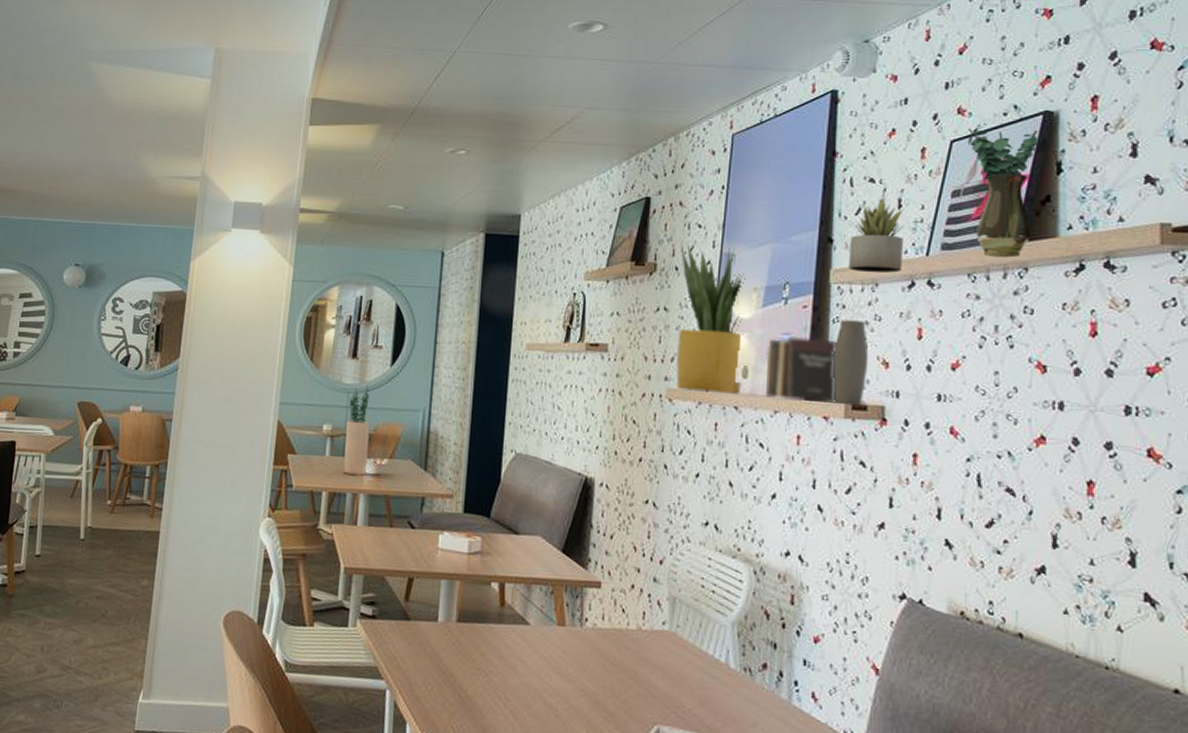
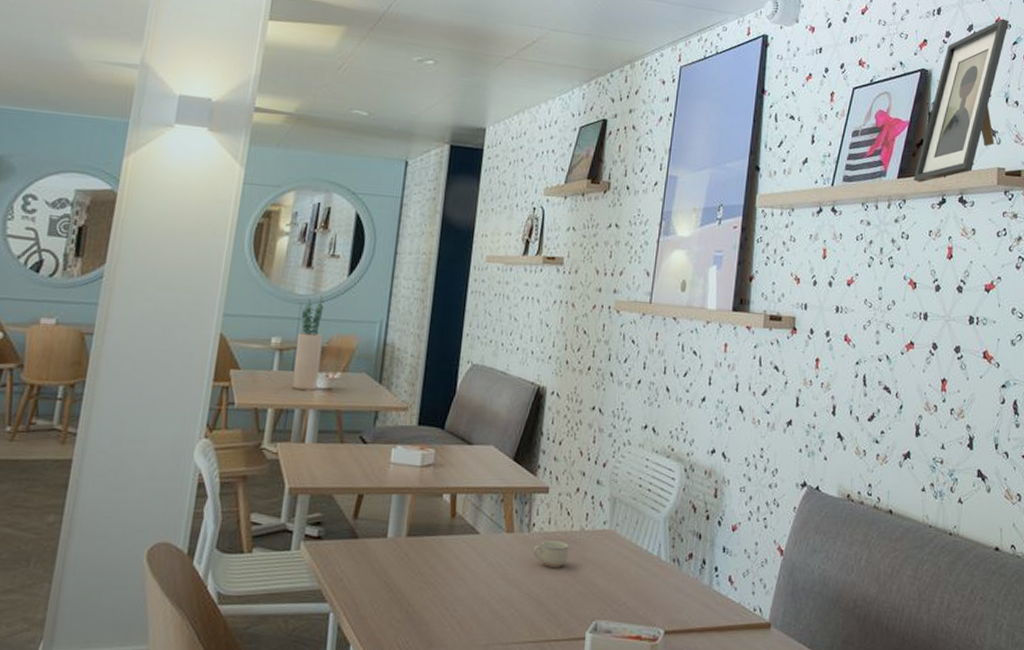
cup: none [586,636,625,666] -> present [532,540,569,568]
planter: present [676,245,746,394] -> none [623,167,687,306]
books: present [764,337,837,403] -> none [699,254,760,314]
vase: present [833,320,869,407] -> none [755,240,785,317]
succulent plant: present [849,197,905,274] -> none [772,132,816,200]
vase: present [968,128,1038,258] -> none [866,78,917,191]
picture frame: none [1038,39,1170,246] -> present [914,18,1009,183]

